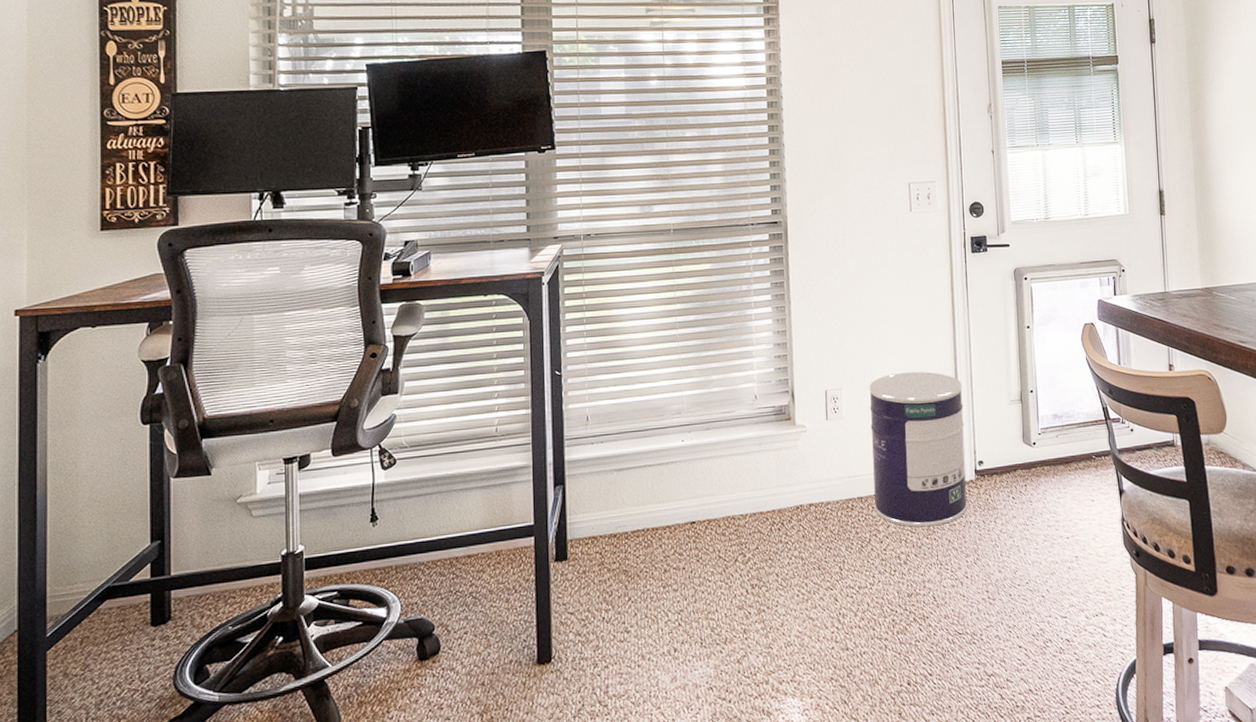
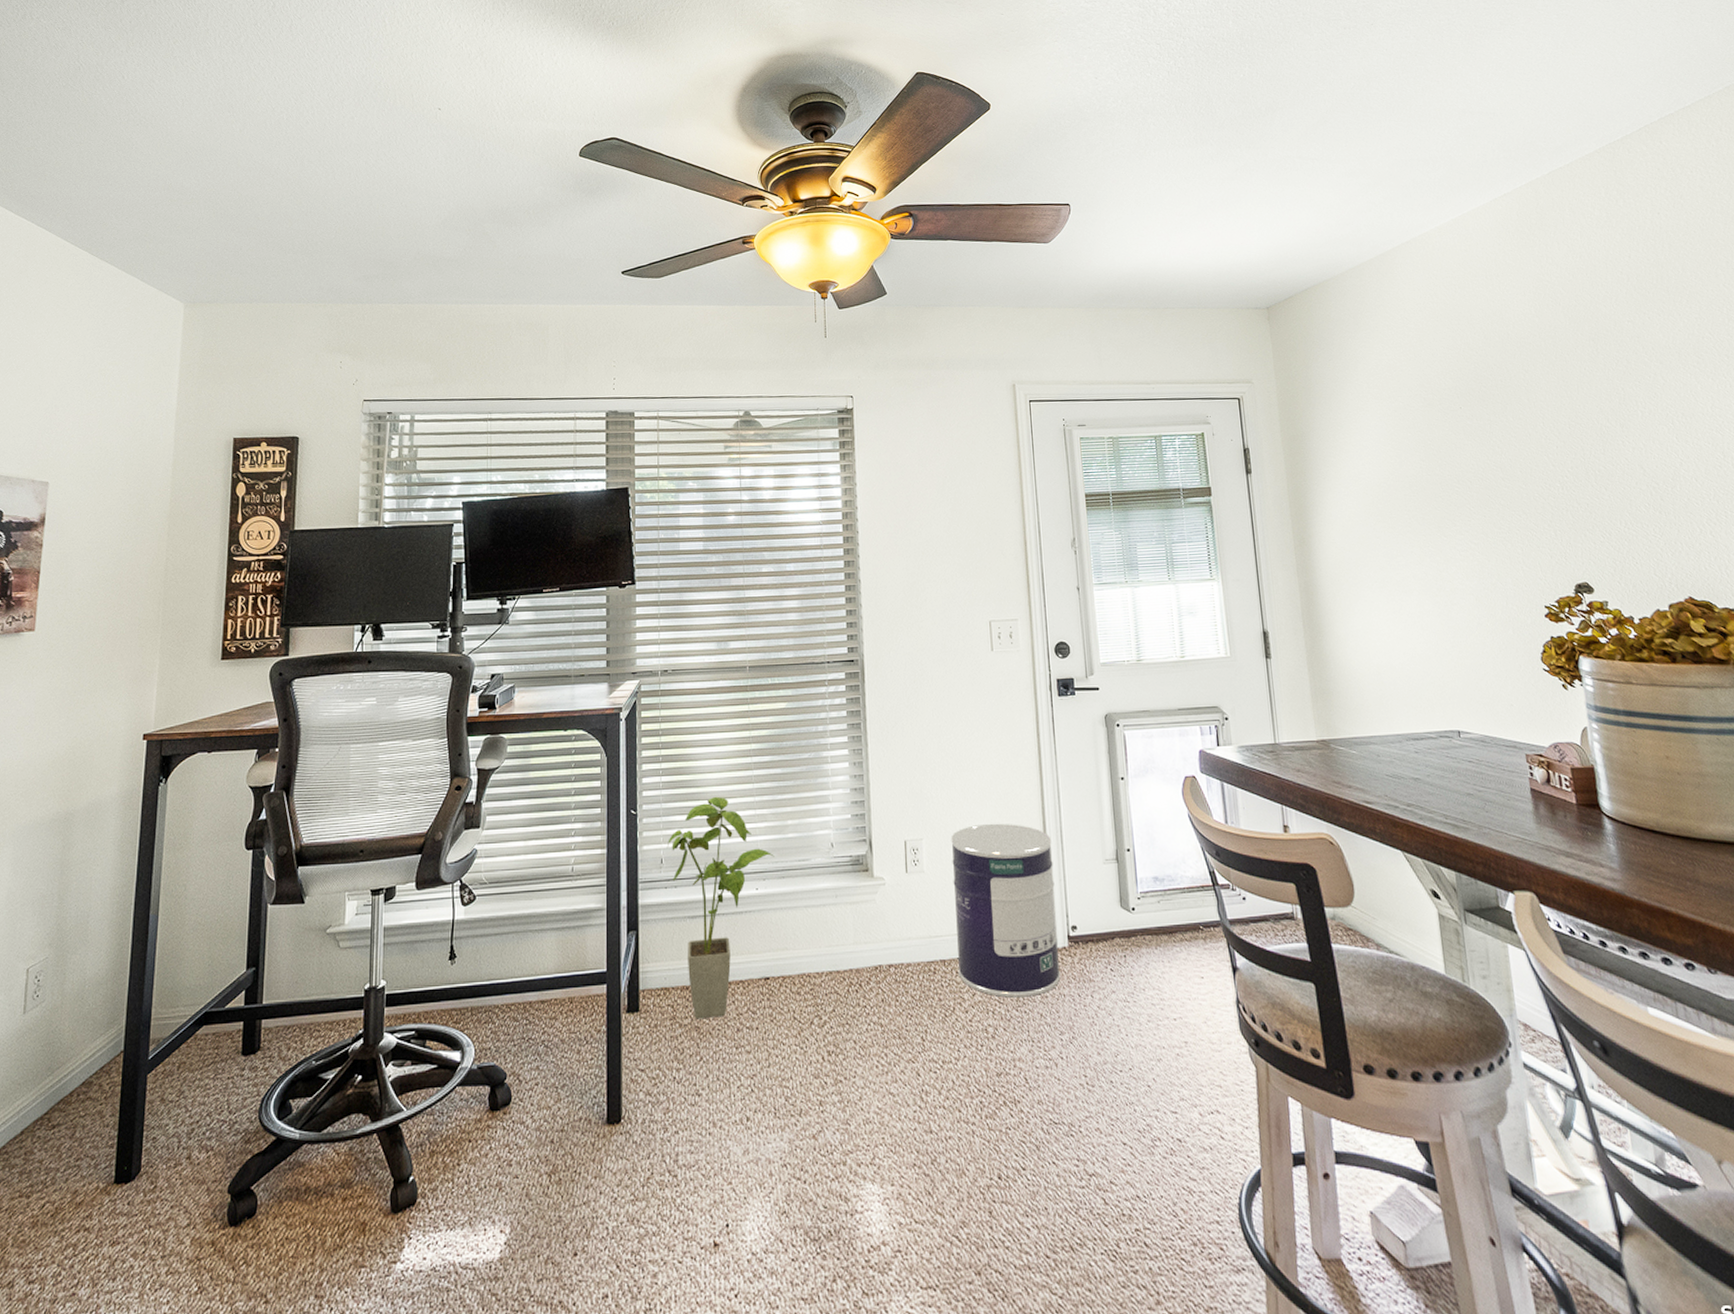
house plant: none [592,355,700,564] -> present [666,796,774,1020]

